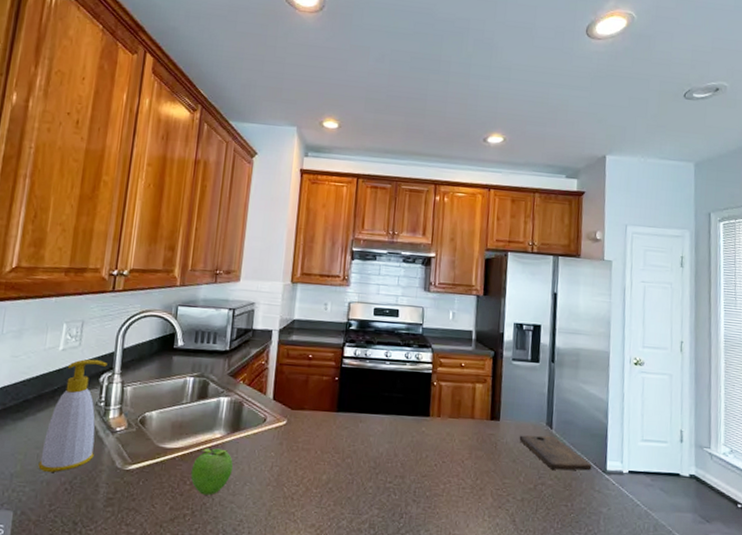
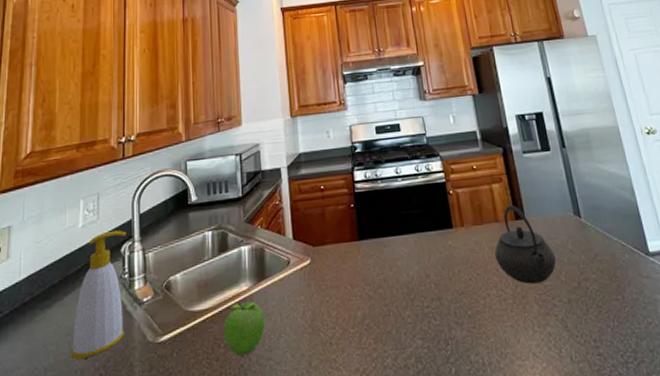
kettle: none [463,406,520,480] -> present [494,205,557,284]
cutting board: present [519,435,592,471] -> none [549,225,633,262]

